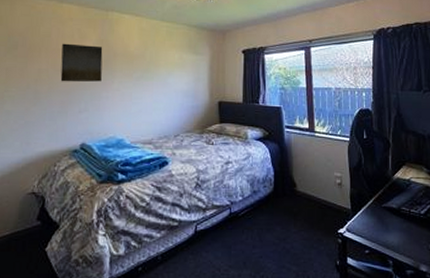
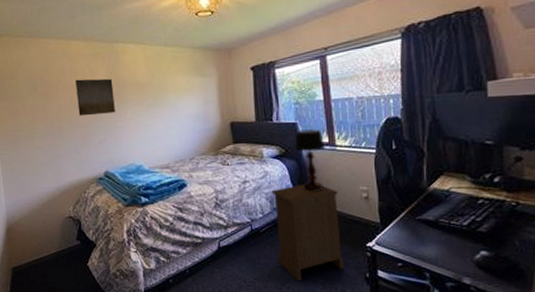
cabinet: none [252,168,317,270] -> present [271,184,345,282]
table lamp: none [277,114,306,175] -> present [294,129,326,191]

